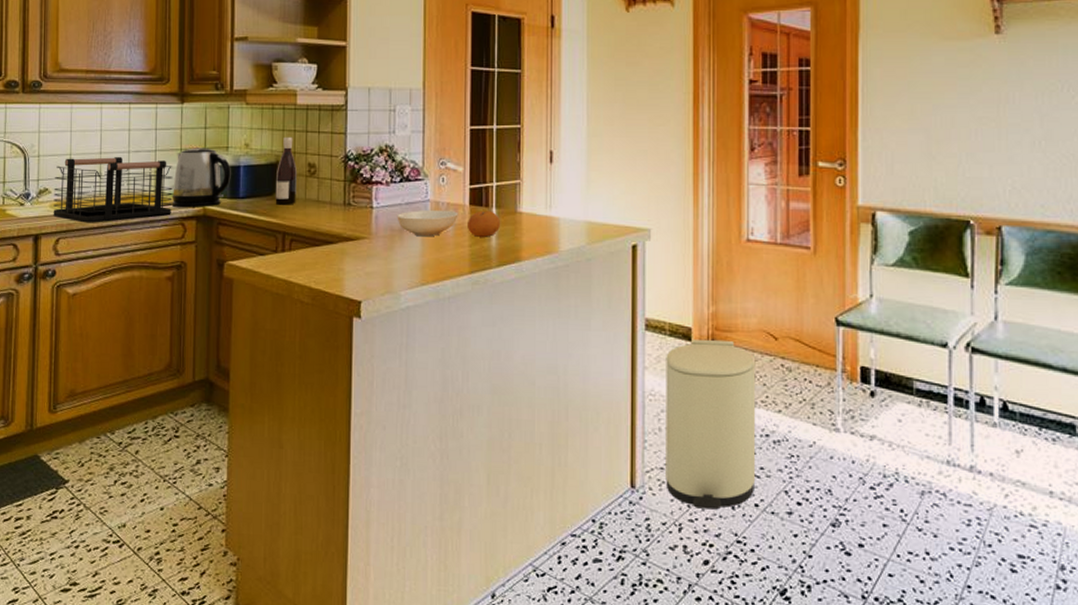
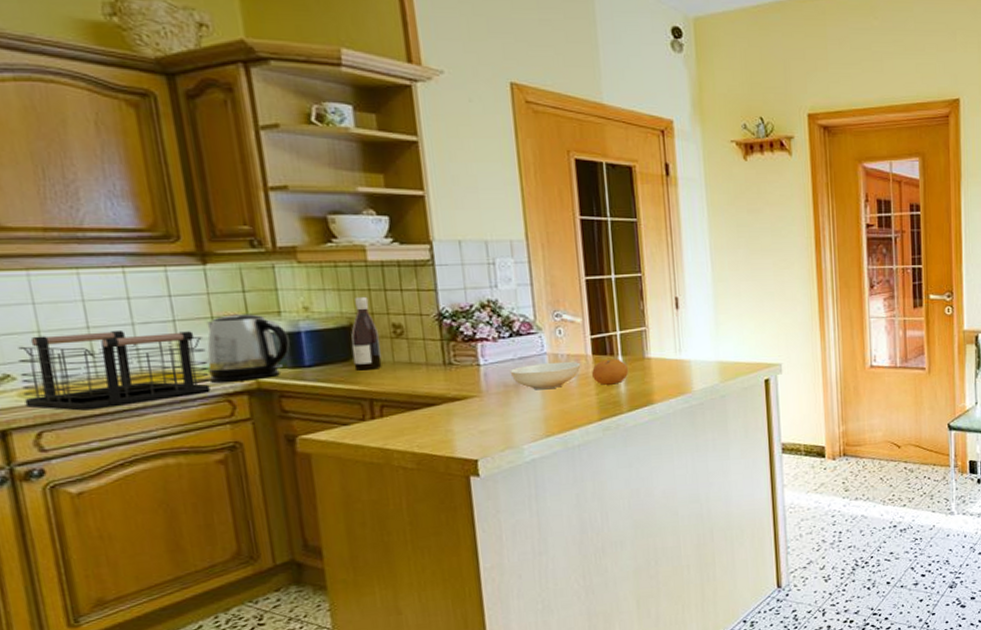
pedal bin: present [666,340,756,510] -> none [803,453,887,595]

